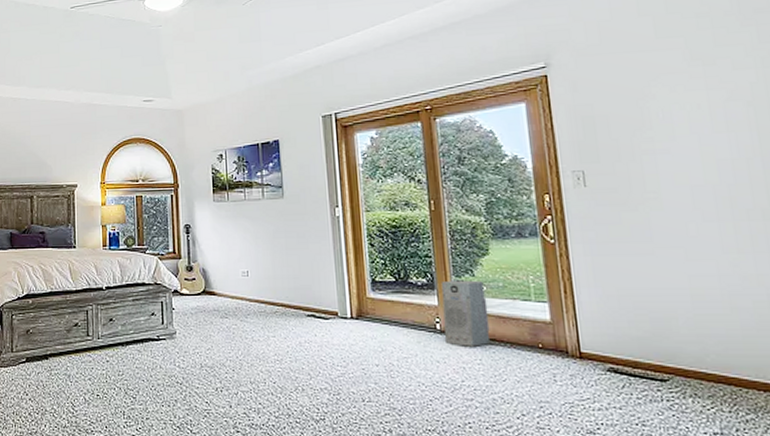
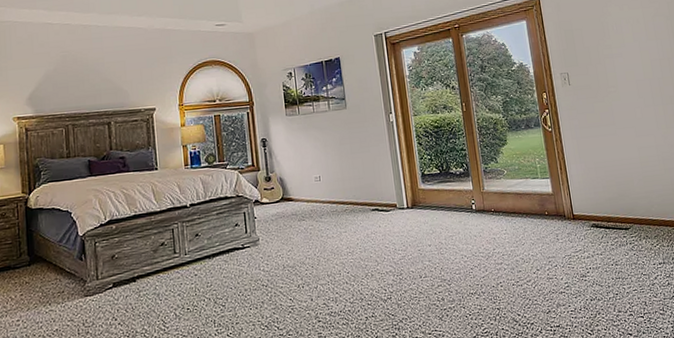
air purifier: present [441,280,490,347] -> none [473,166,511,221]

